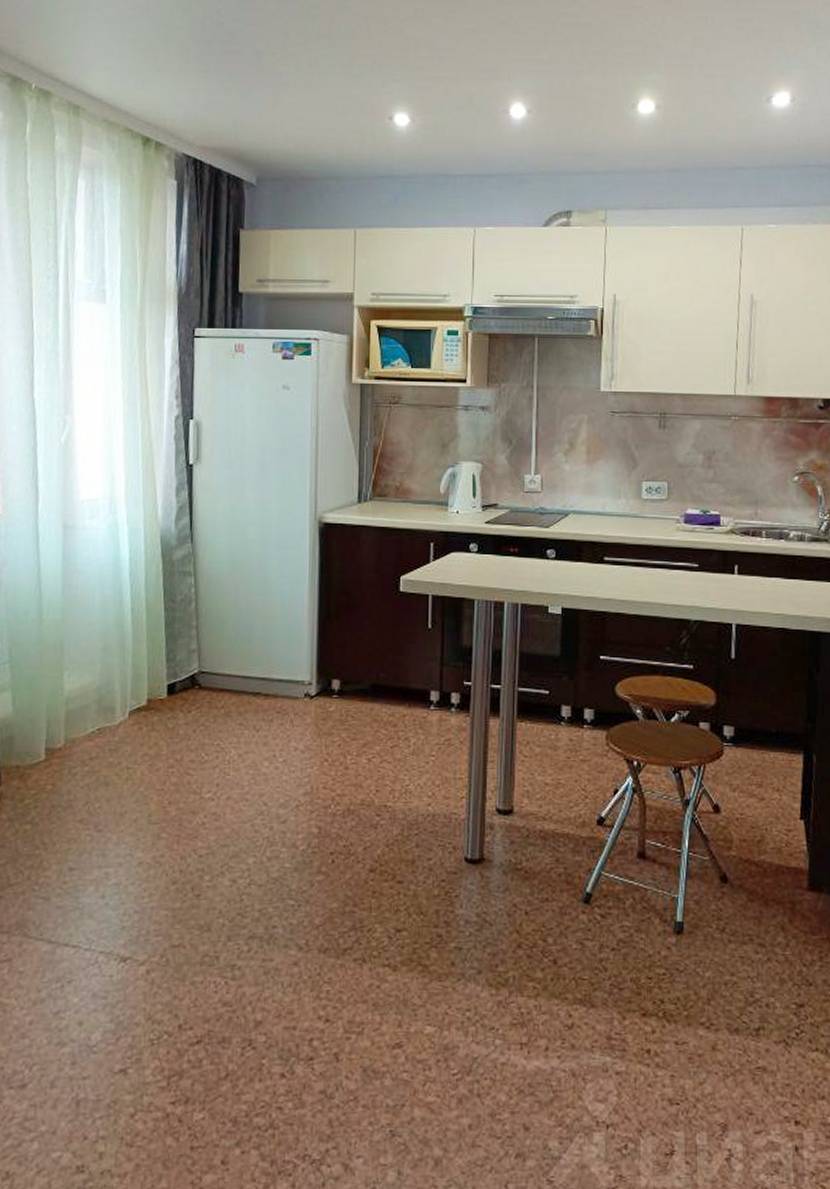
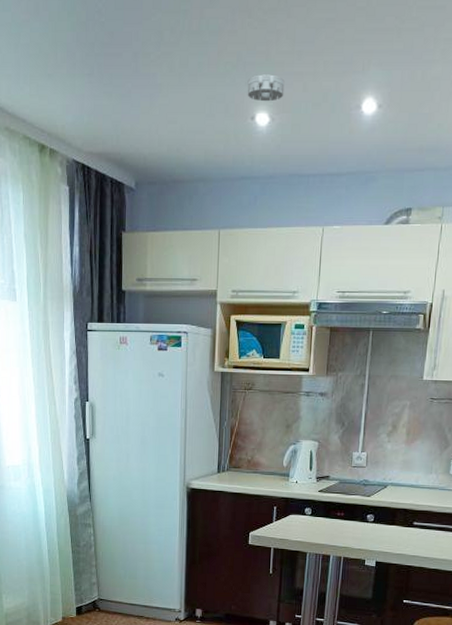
smoke detector: none [384,77,425,103] -> present [247,74,285,102]

